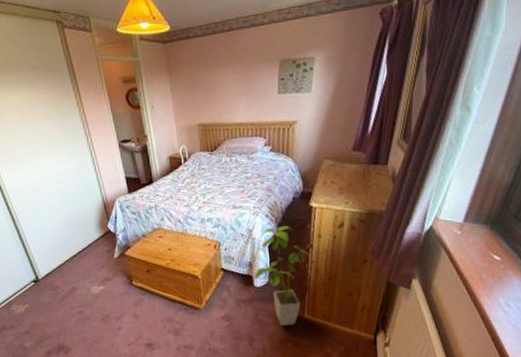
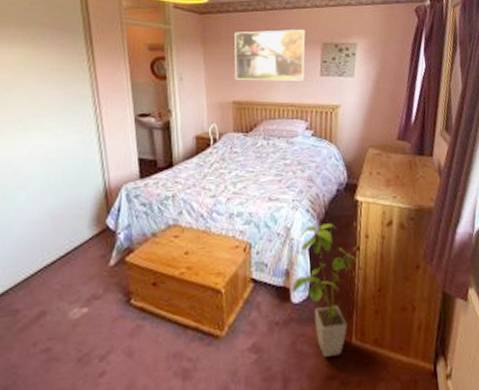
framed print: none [196,48,263,104] -> present [235,30,306,81]

